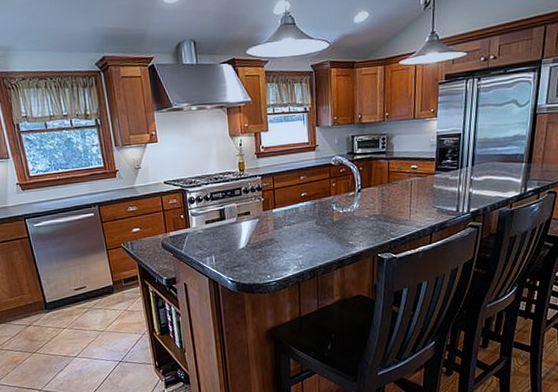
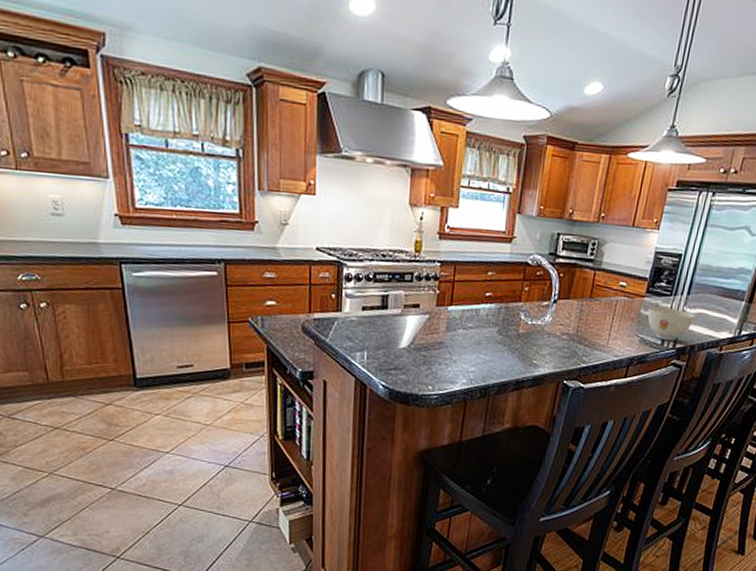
bowl: none [440,179,483,208] -> present [648,307,696,342]

